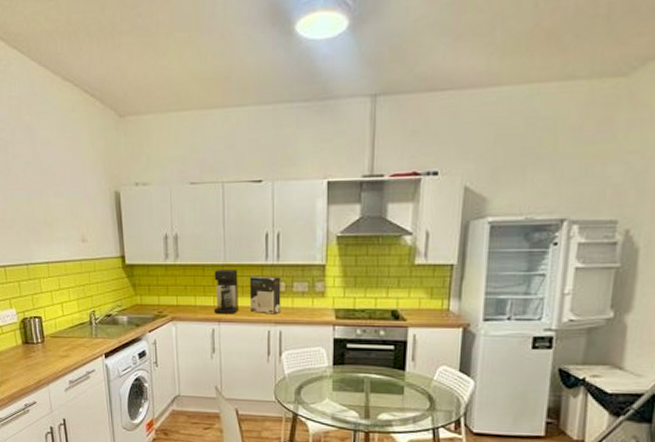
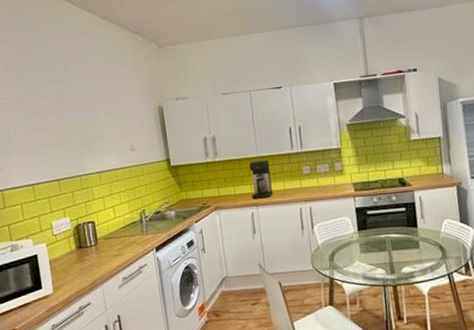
cereal box: present [249,275,281,315] -> none [279,162,309,195]

